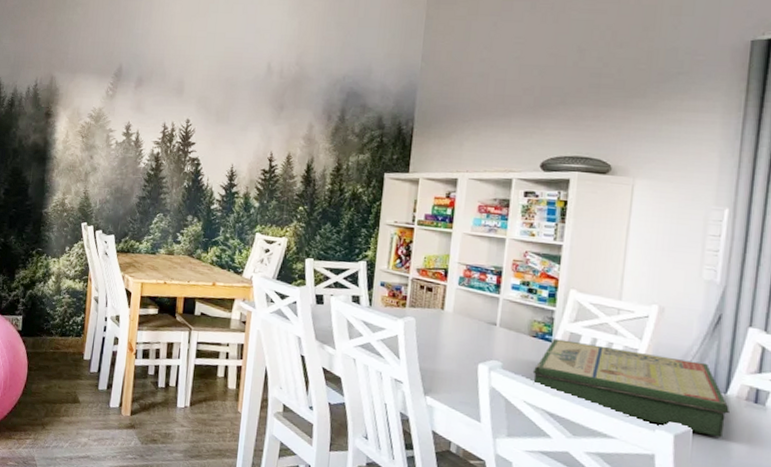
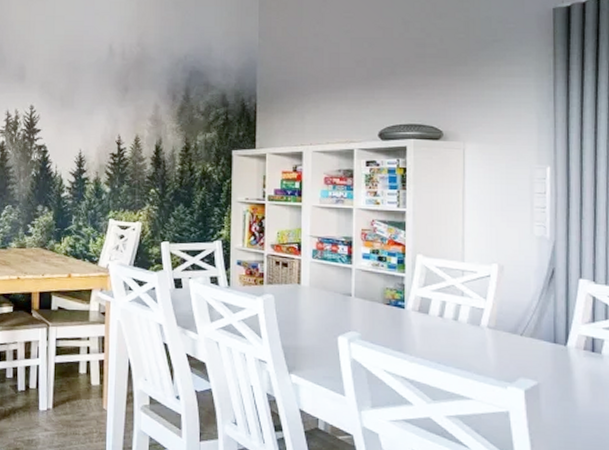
board game: present [532,338,729,438] -> none [389,304,571,389]

